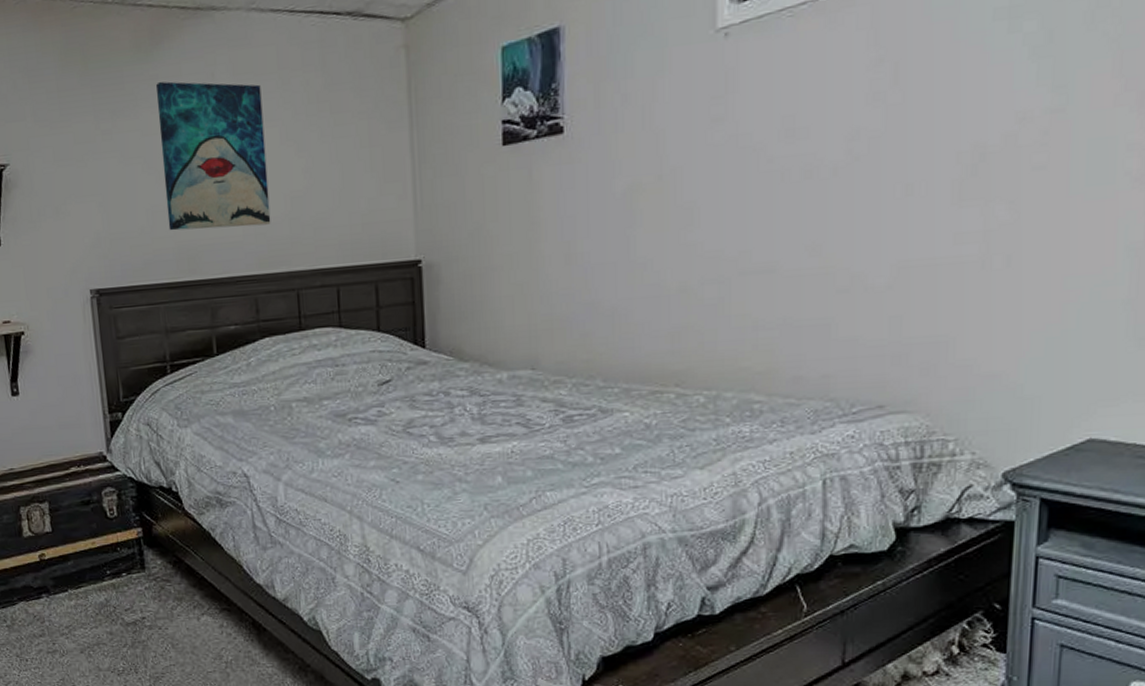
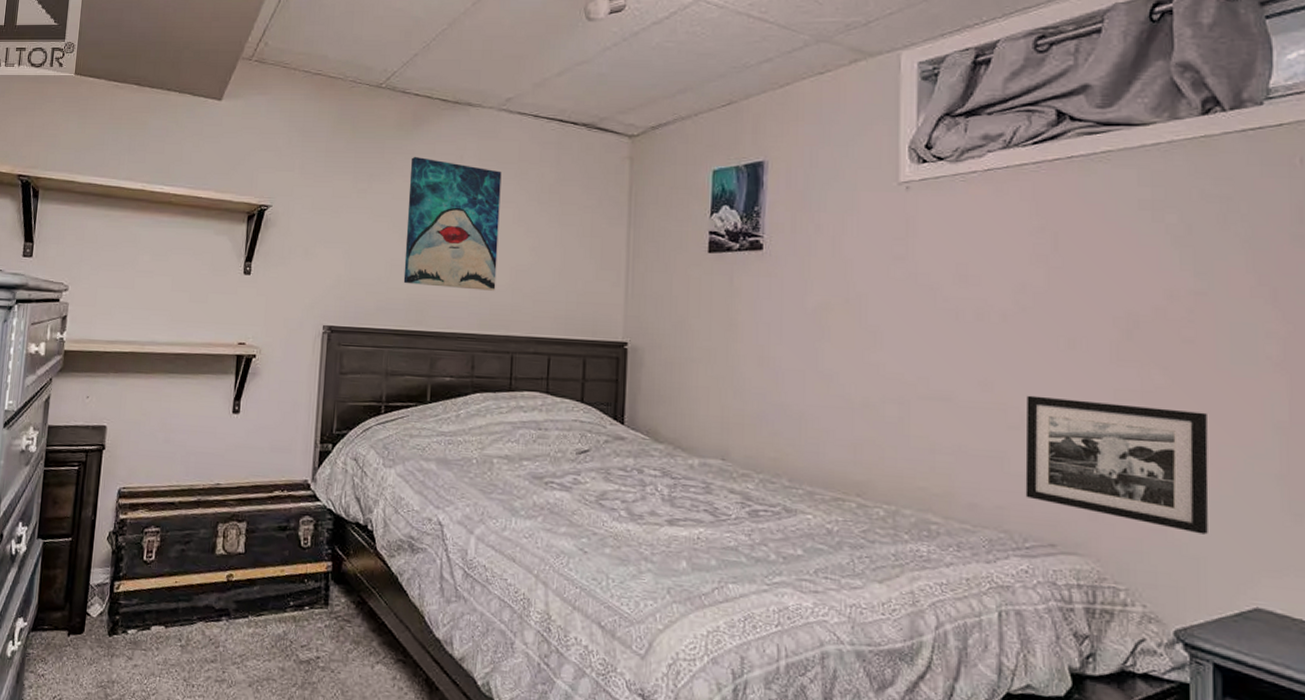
picture frame: none [853,244,1054,374] -> present [1025,395,1209,535]

